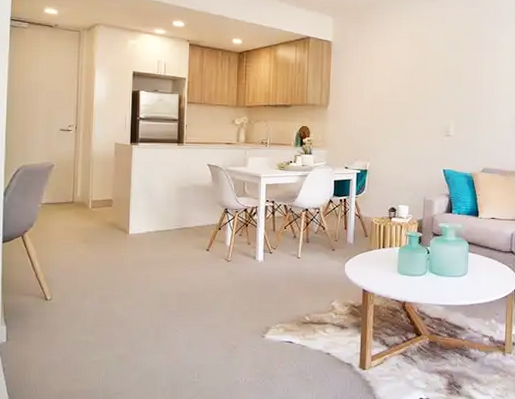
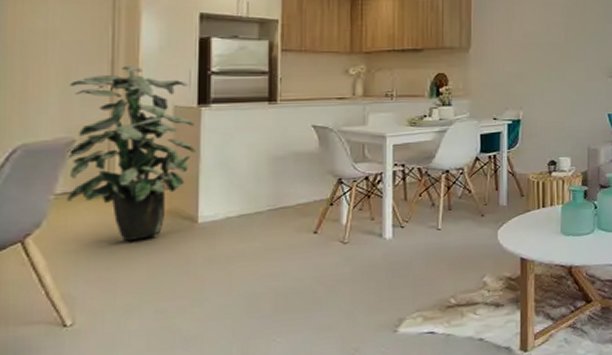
indoor plant: none [48,111,128,242] -> present [66,66,196,241]

